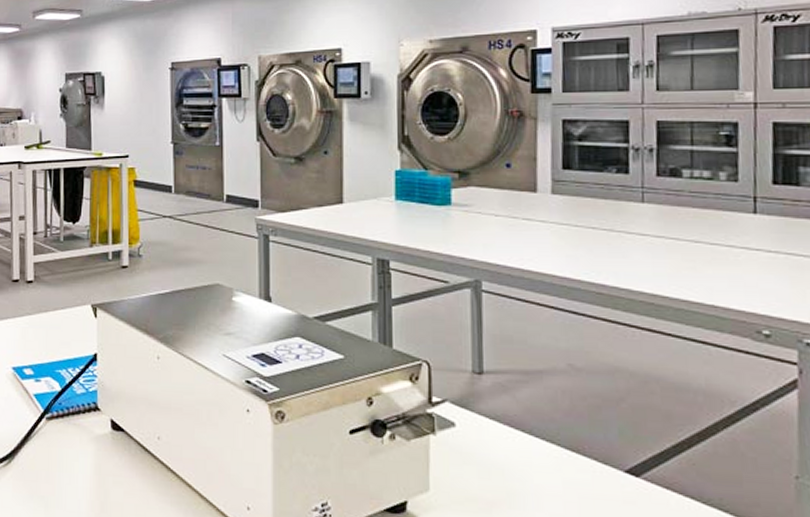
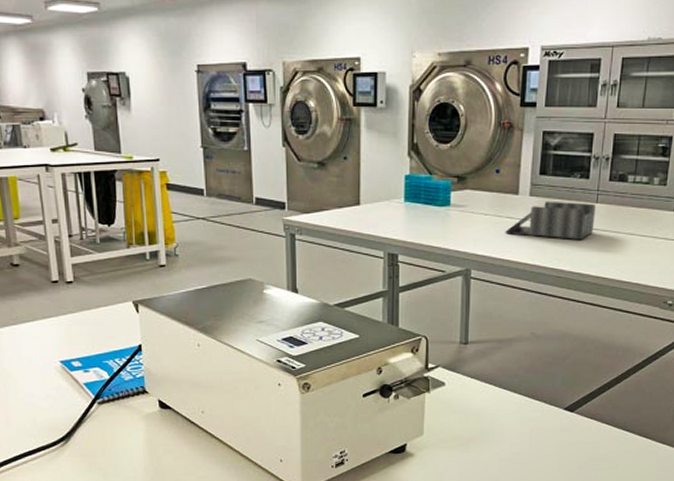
desk organizer: none [523,200,643,247] -> present [505,201,597,240]

